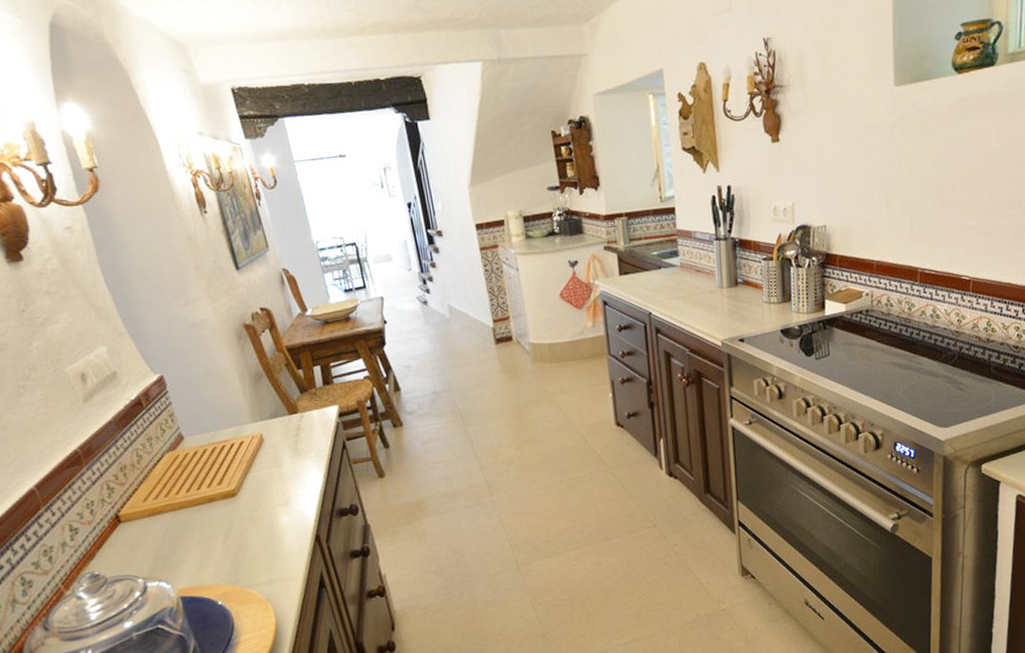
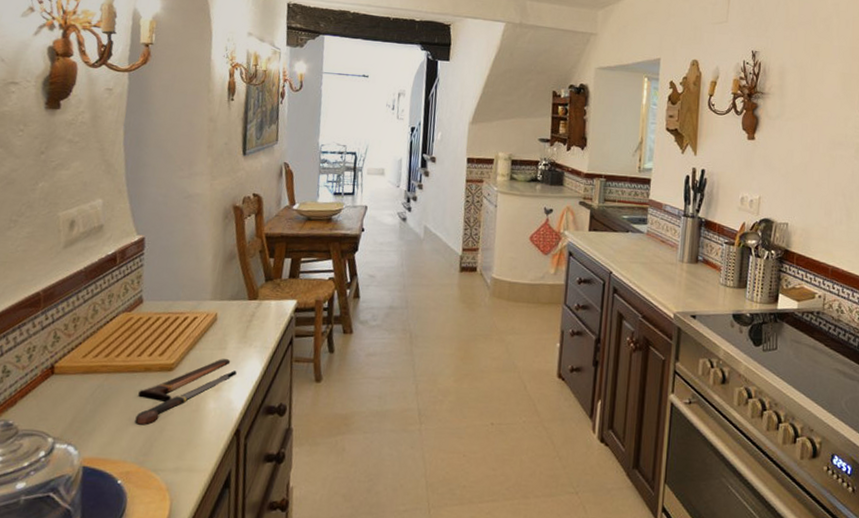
knife: none [210,474,300,552] -> present [135,359,237,426]

